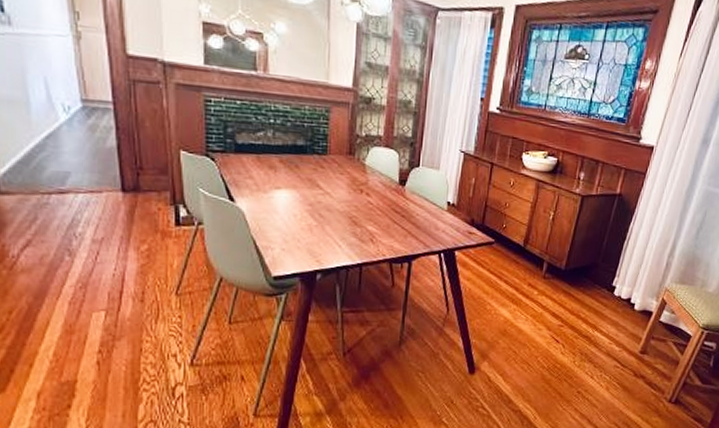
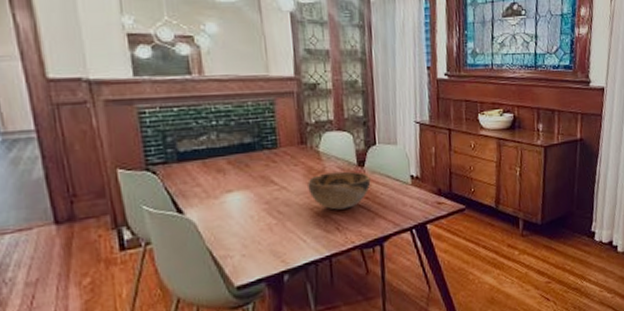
decorative bowl: none [350,186,409,223] -> present [307,171,371,210]

